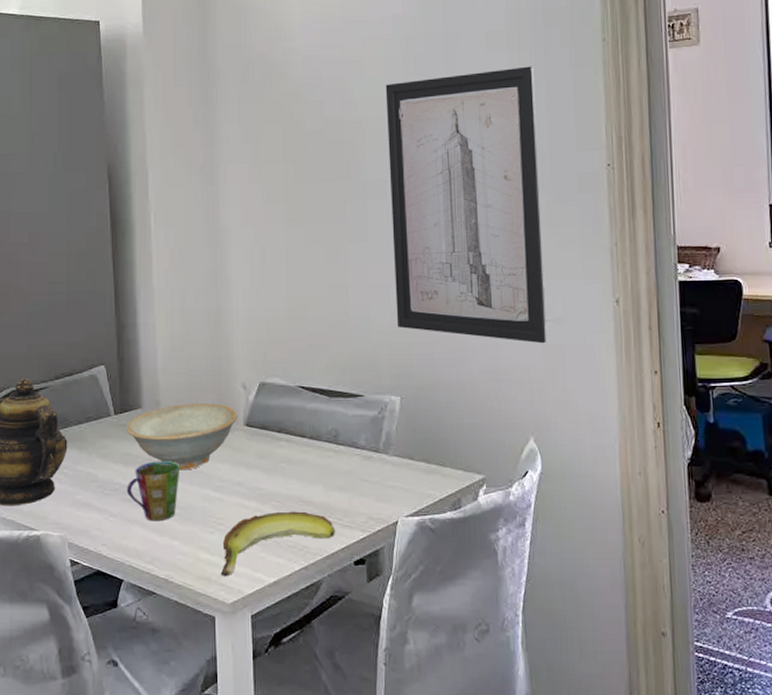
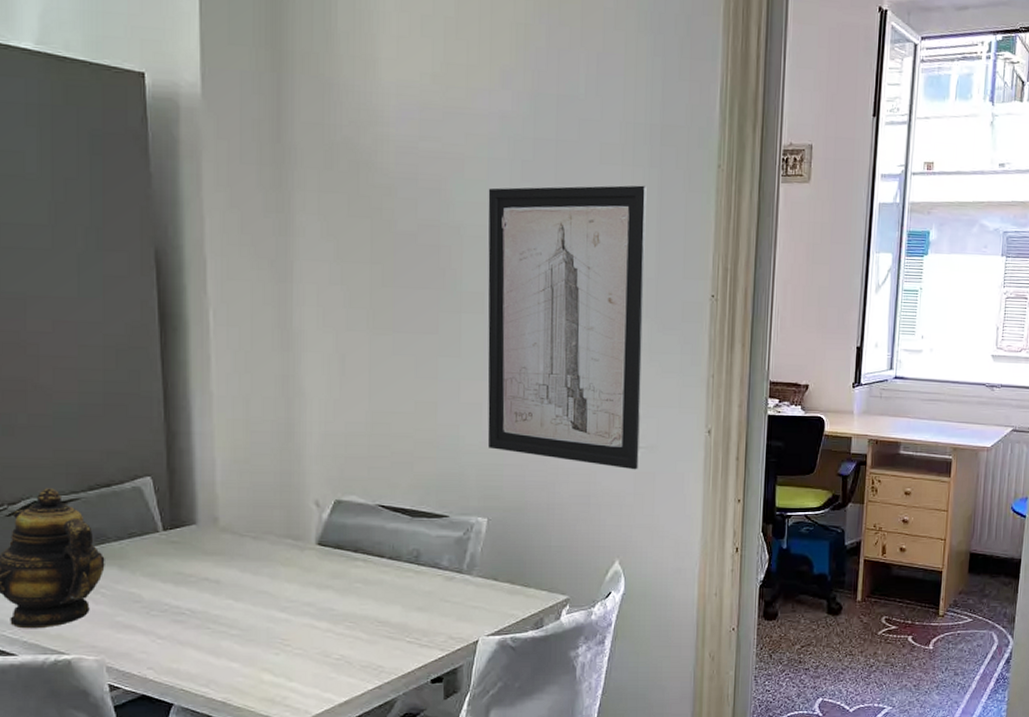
dish: present [126,403,237,470] -> none [177,521,309,590]
cup: present [126,461,180,522] -> none [177,581,242,643]
banana: present [220,511,336,577] -> none [285,631,413,698]

